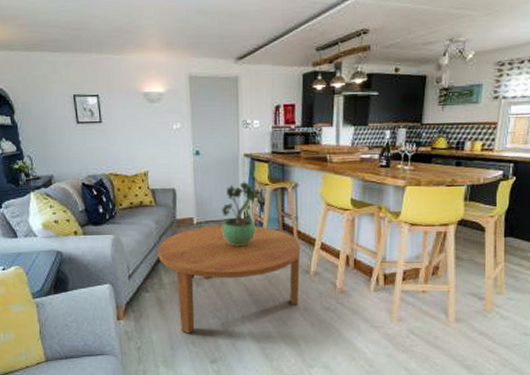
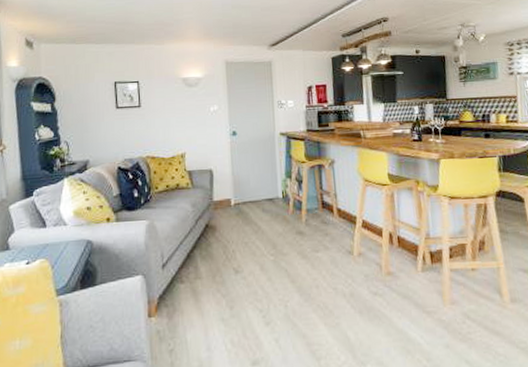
coffee table: present [158,225,301,334] -> none [194,205,345,330]
potted plant: present [222,181,262,246] -> none [260,159,299,227]

